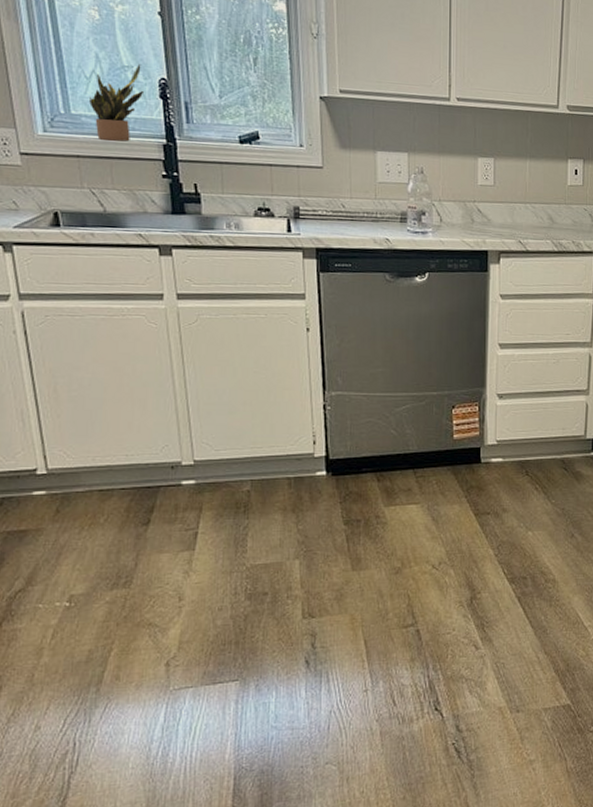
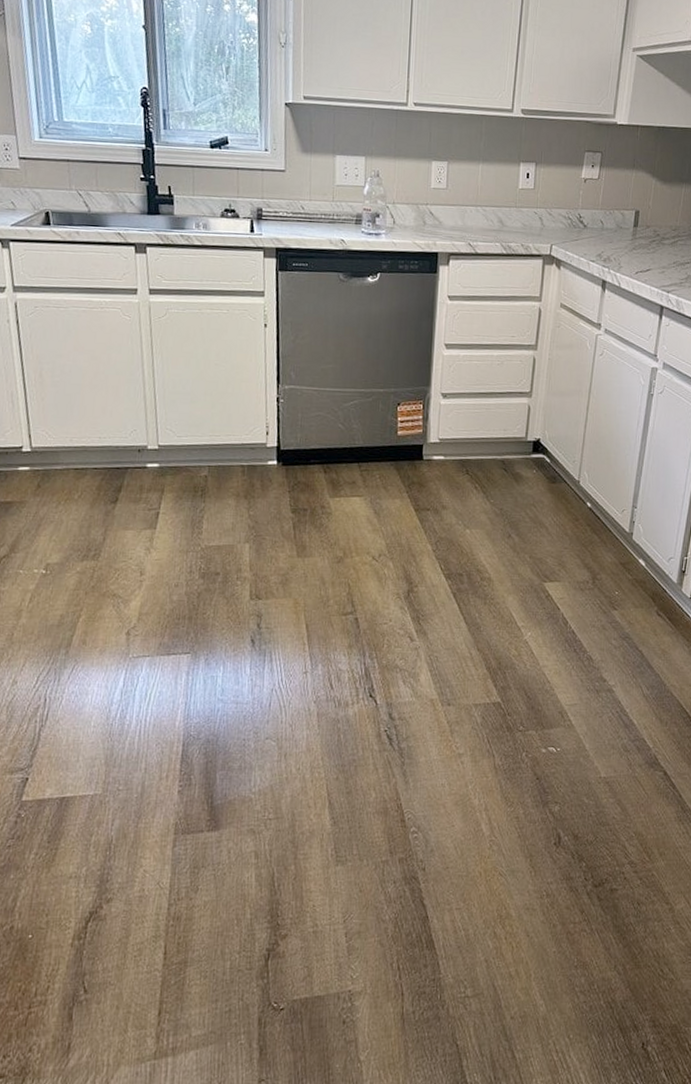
potted plant: present [89,64,145,142] -> none [80,74,128,147]

